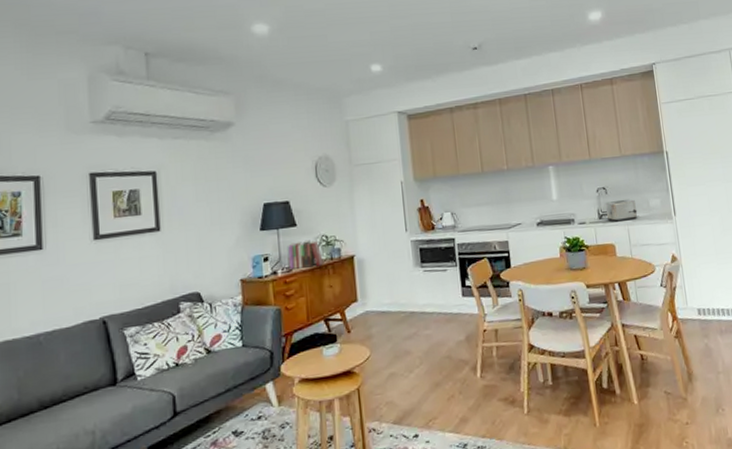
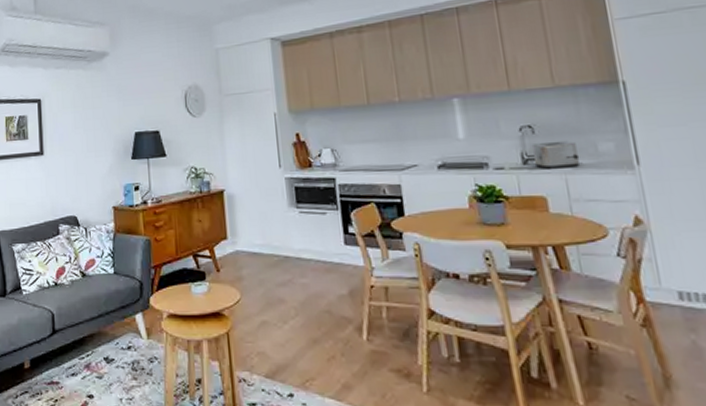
books: present [287,239,323,270] -> none [156,171,192,200]

